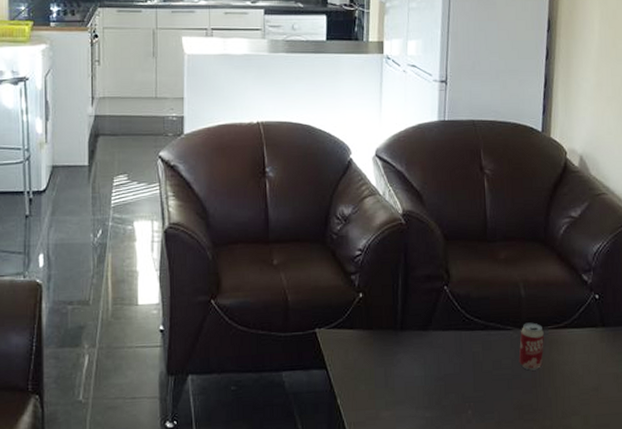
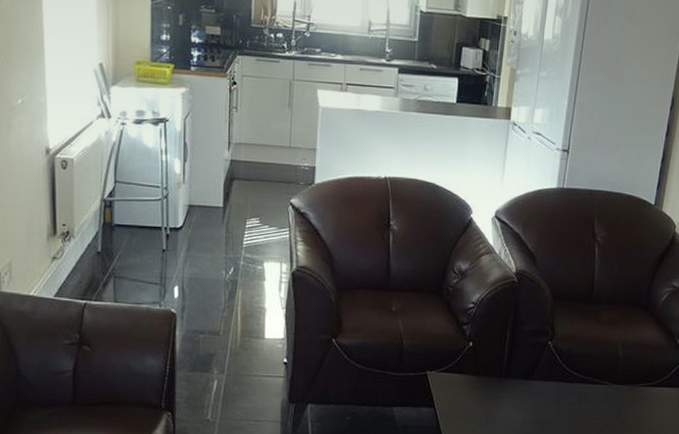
beverage can: present [518,322,544,371] -> none [610,379,636,422]

